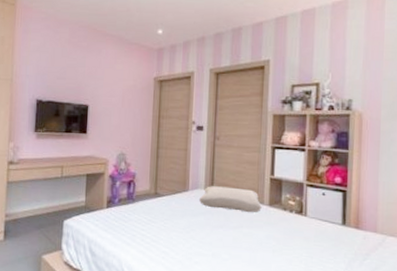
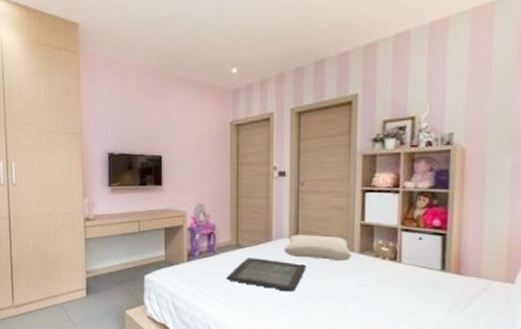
serving tray: none [143,206,220,241] -> present [226,258,306,292]

